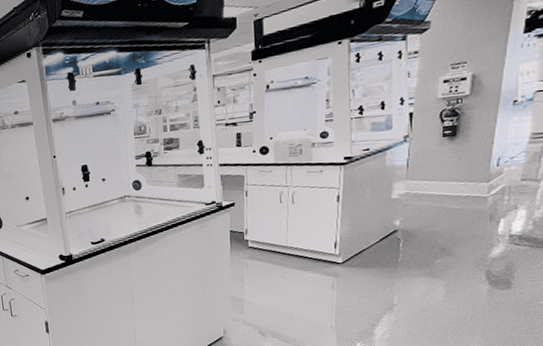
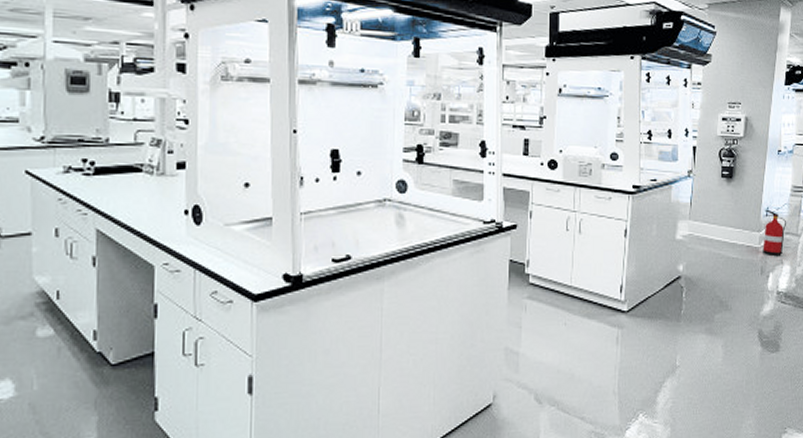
fire extinguisher: none [492,159,524,204] -> present [763,209,787,257]

